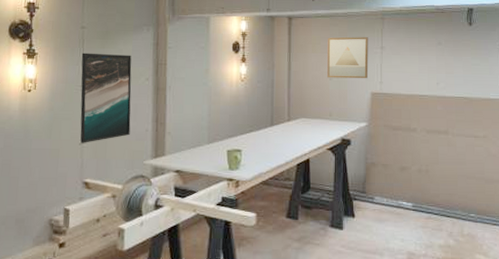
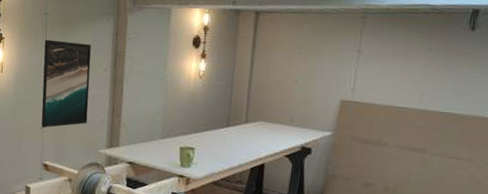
wall art: present [327,37,369,79] -> none [292,36,345,85]

